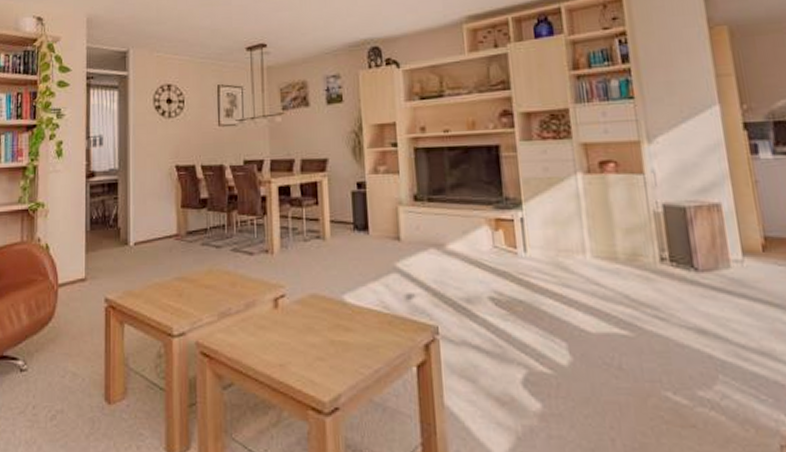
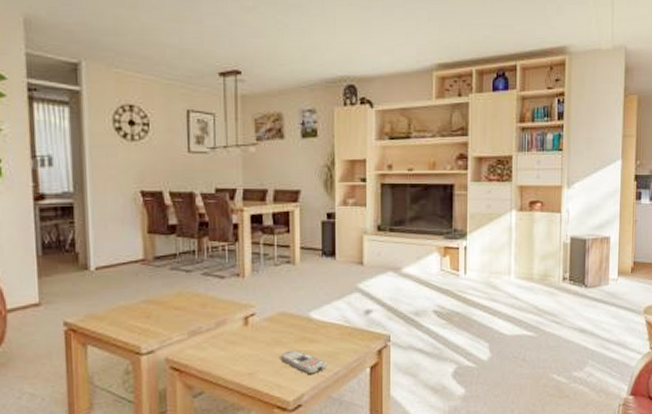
remote control: none [313,340,366,370] -> present [280,350,327,374]

